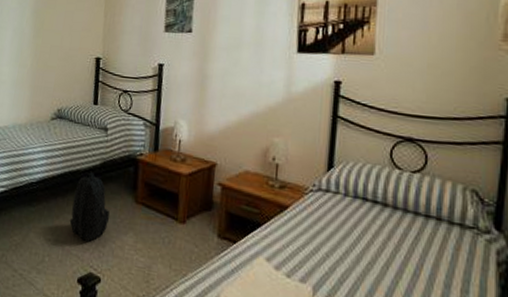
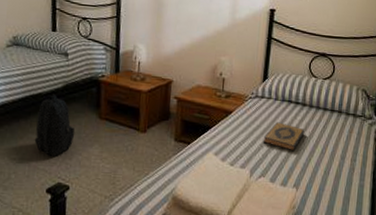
hardback book: none [329,225,388,267] -> present [263,122,305,150]

